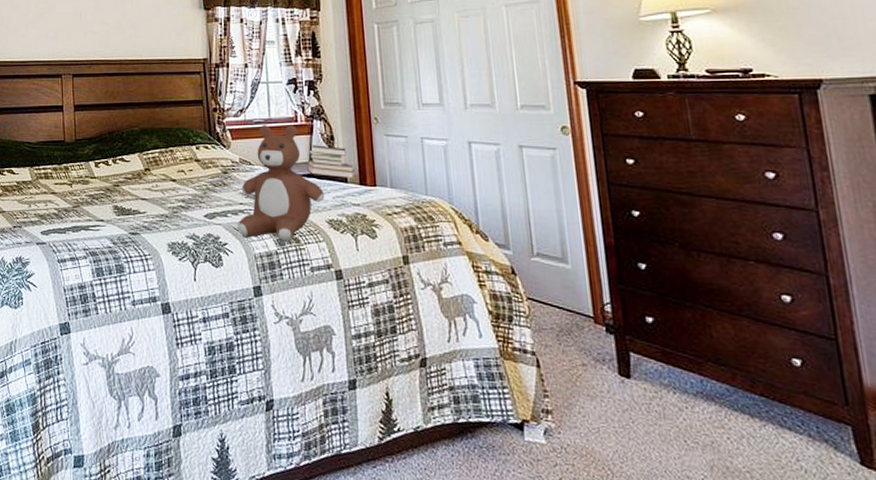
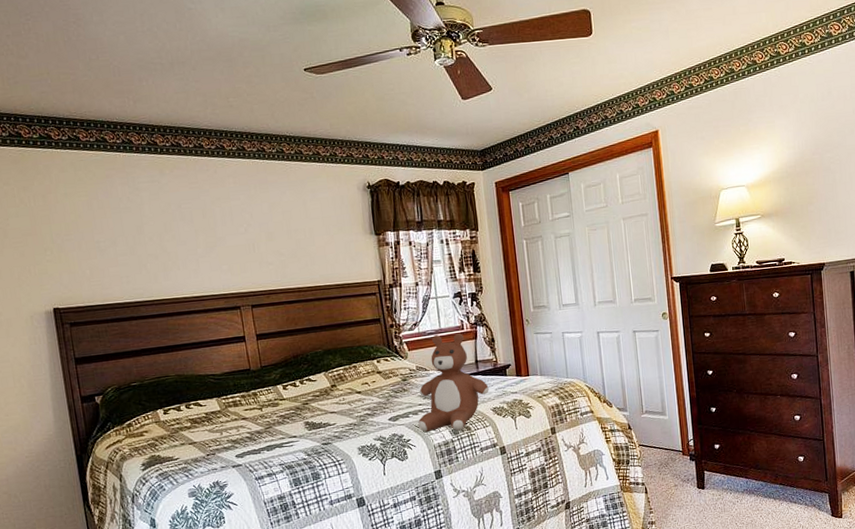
books: present [307,145,355,178] -> none [473,347,512,373]

